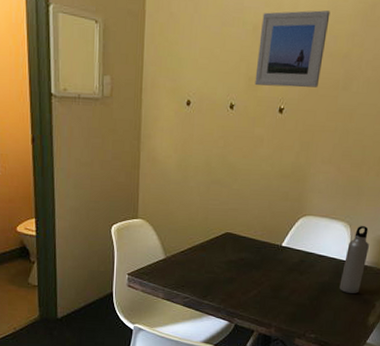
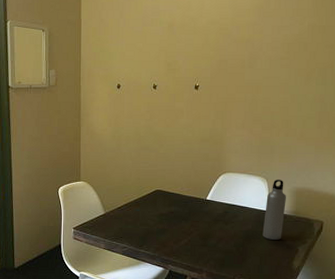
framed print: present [254,10,331,88] -> none [173,8,232,69]

